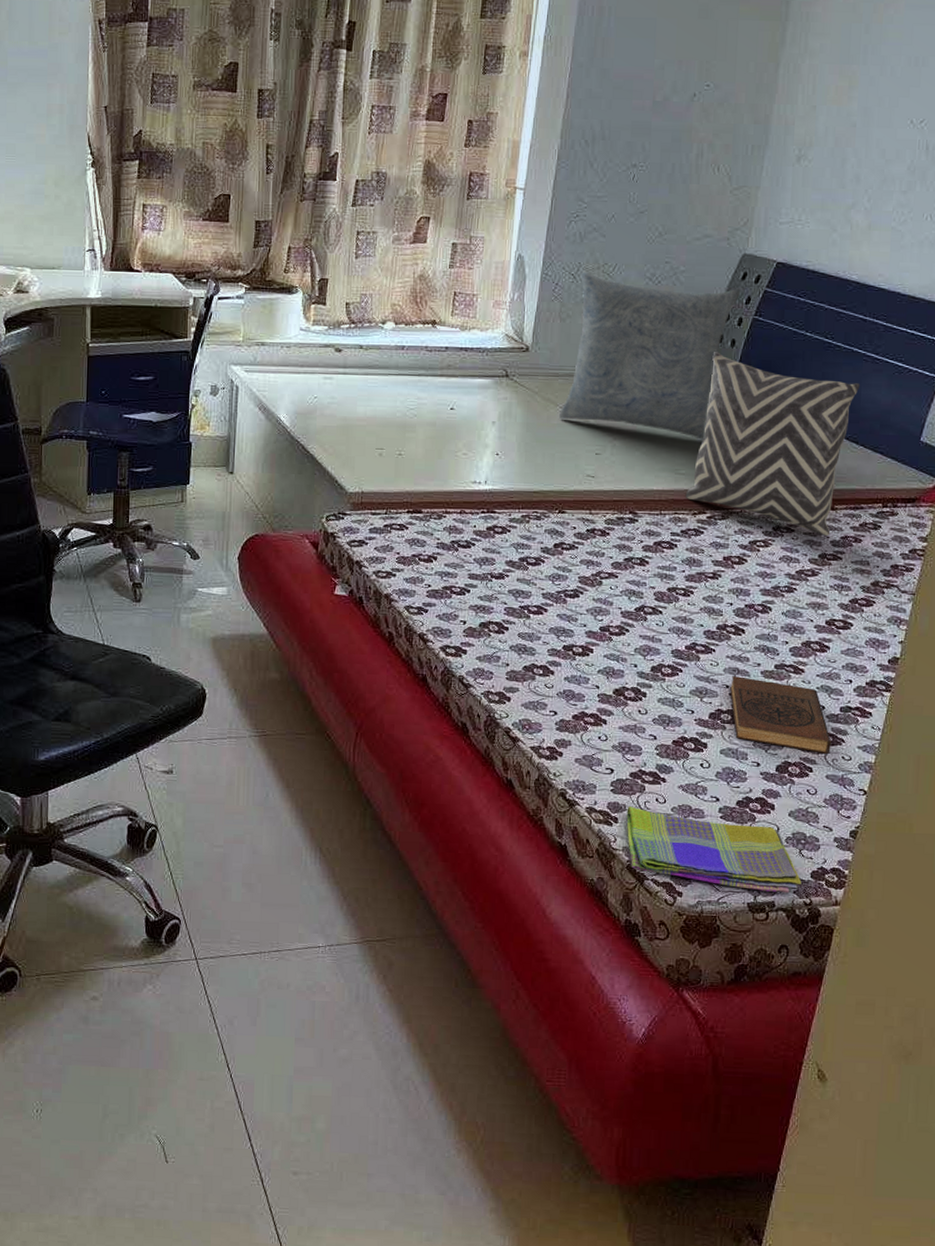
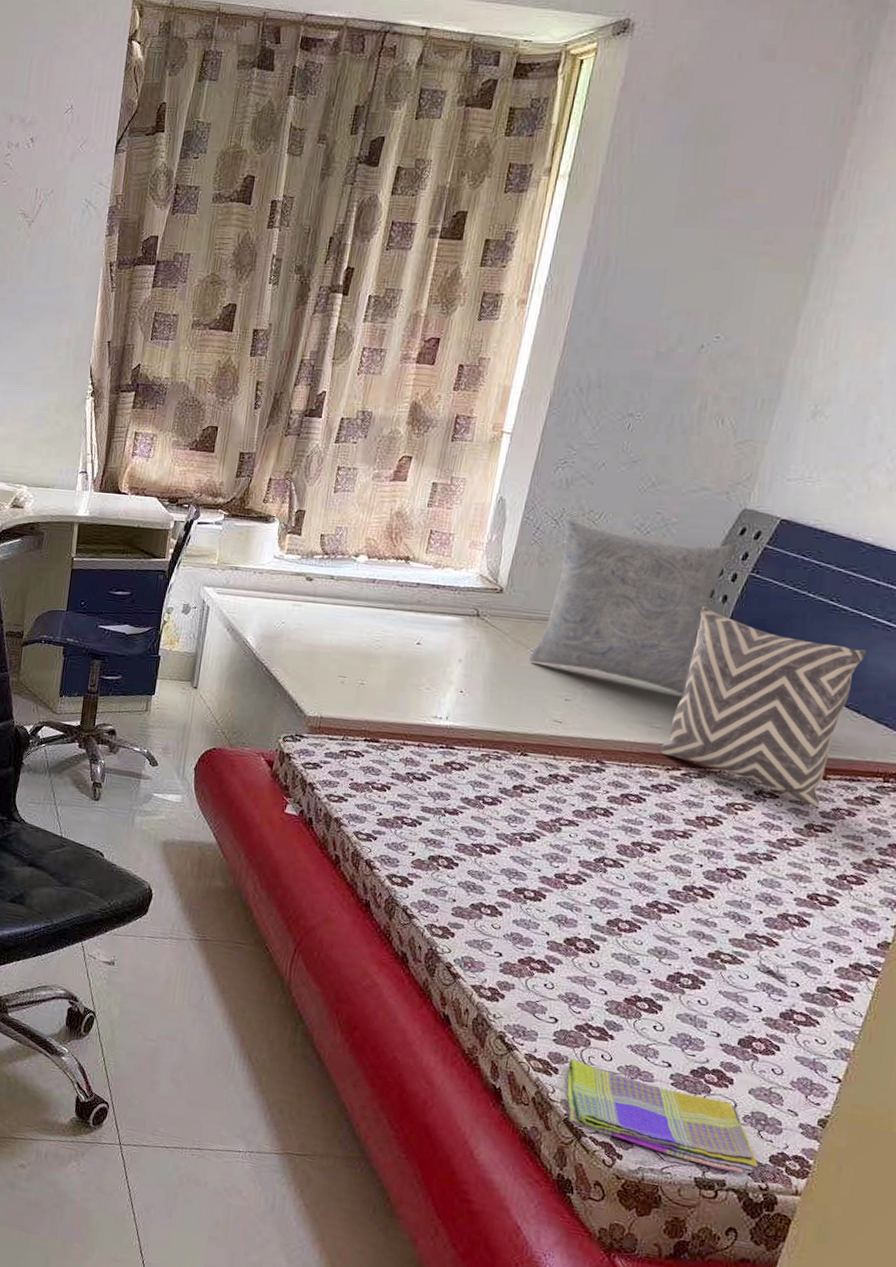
book: present [730,676,831,754] -> none [692,940,804,1034]

